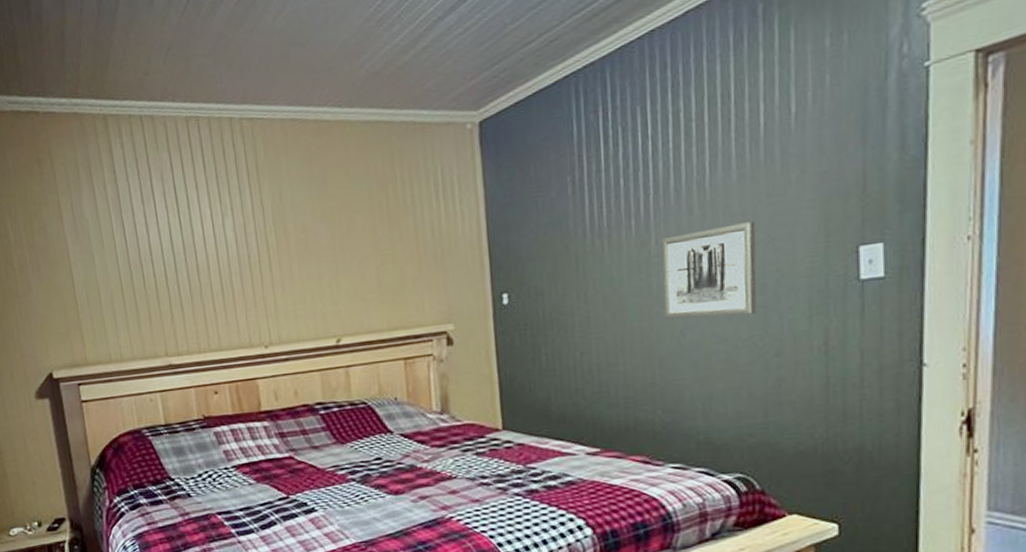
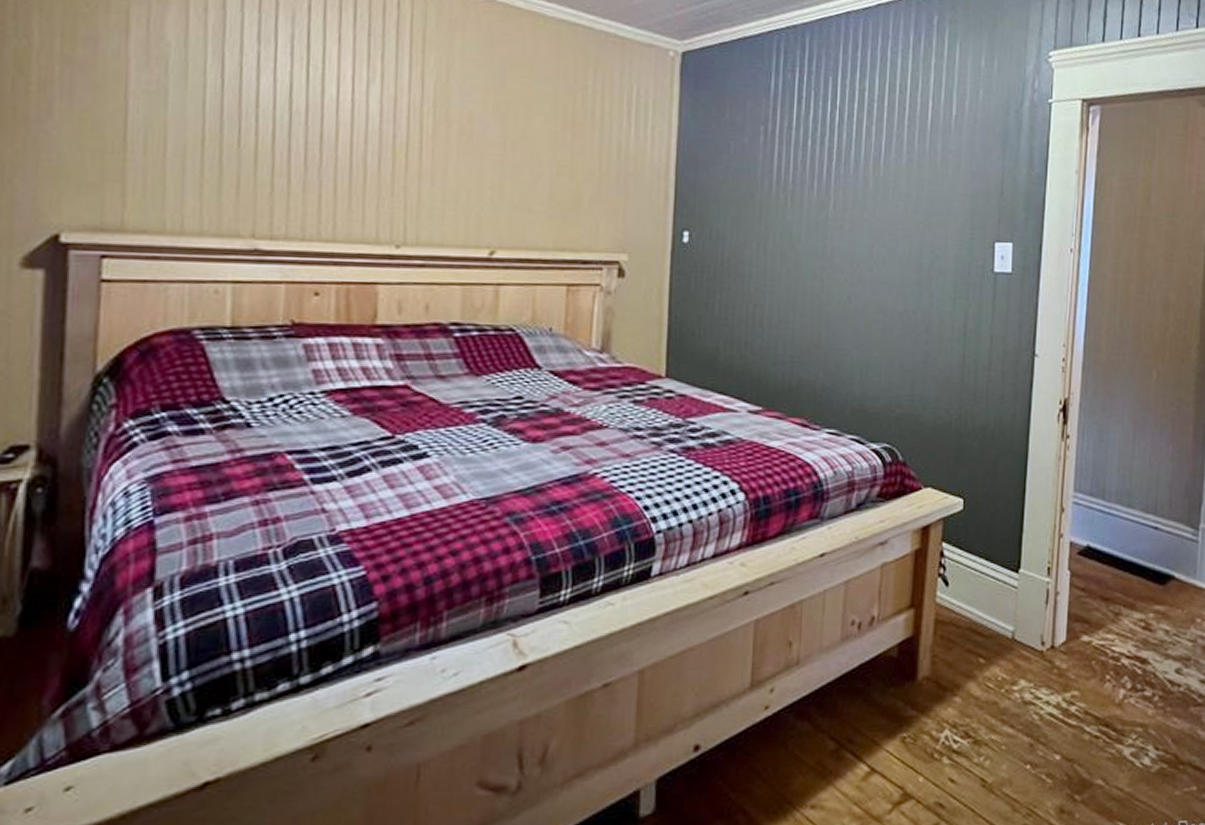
wall art: present [660,221,757,319] -> none [834,203,918,290]

